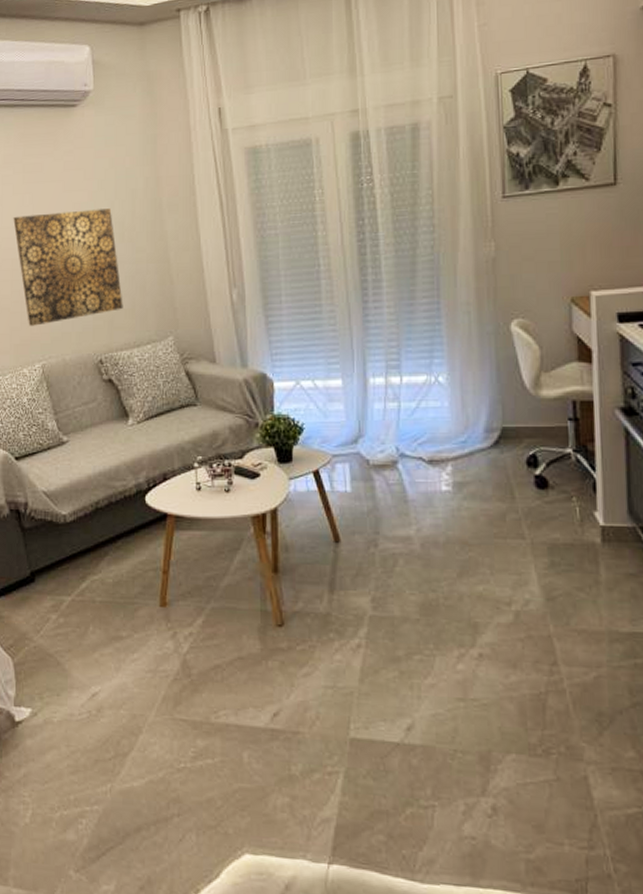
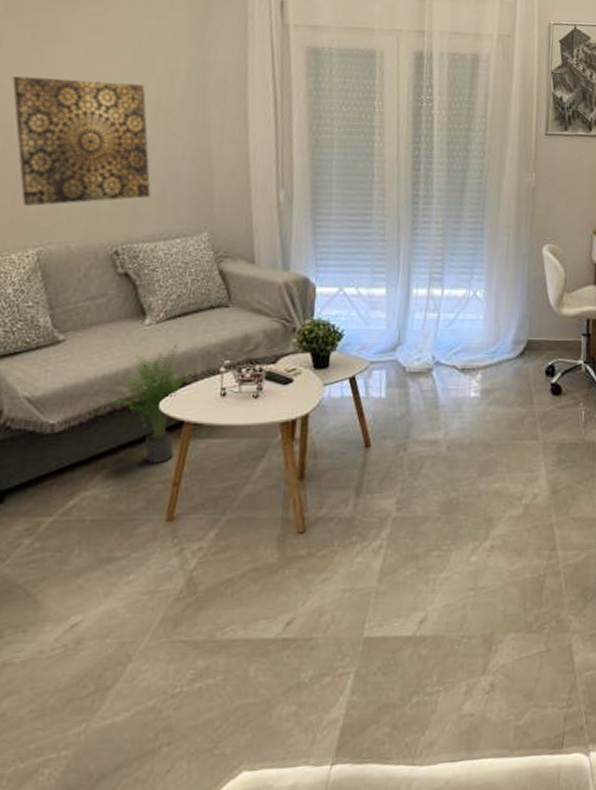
potted plant: none [107,442,173,553] -> present [111,344,196,464]

